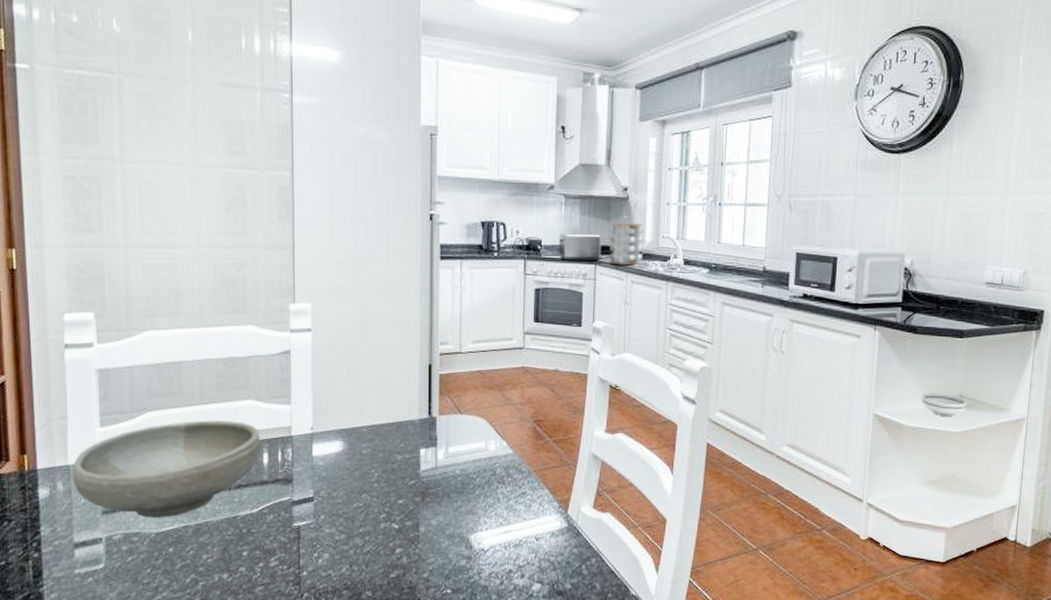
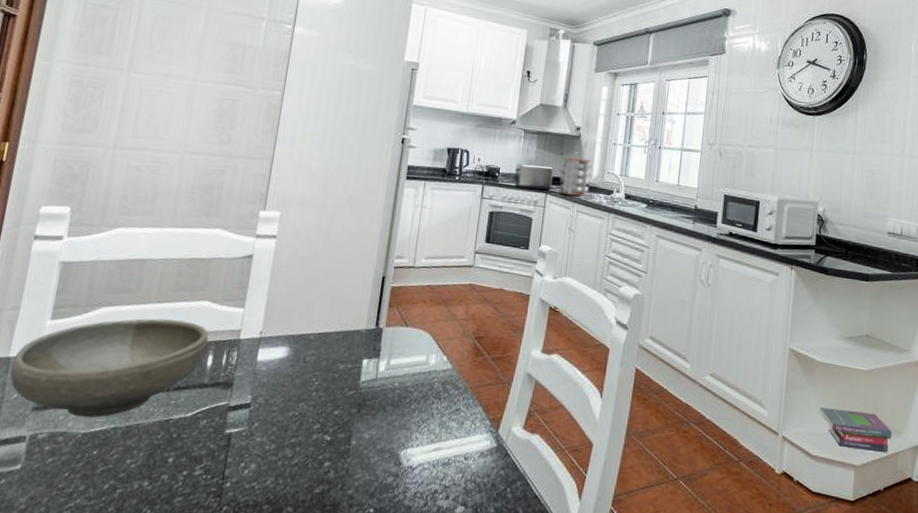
books: none [907,472,987,513] -> present [819,407,892,452]
bowl: present [921,392,968,417] -> none [832,330,873,355]

